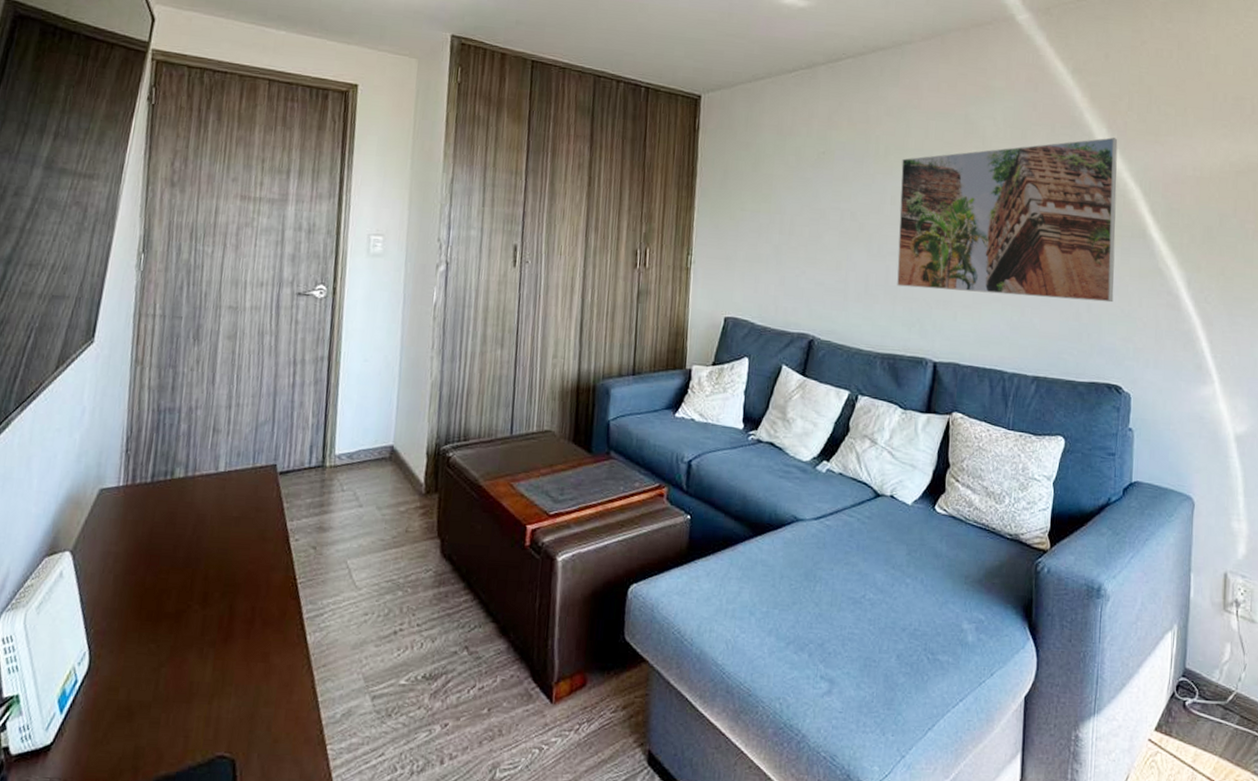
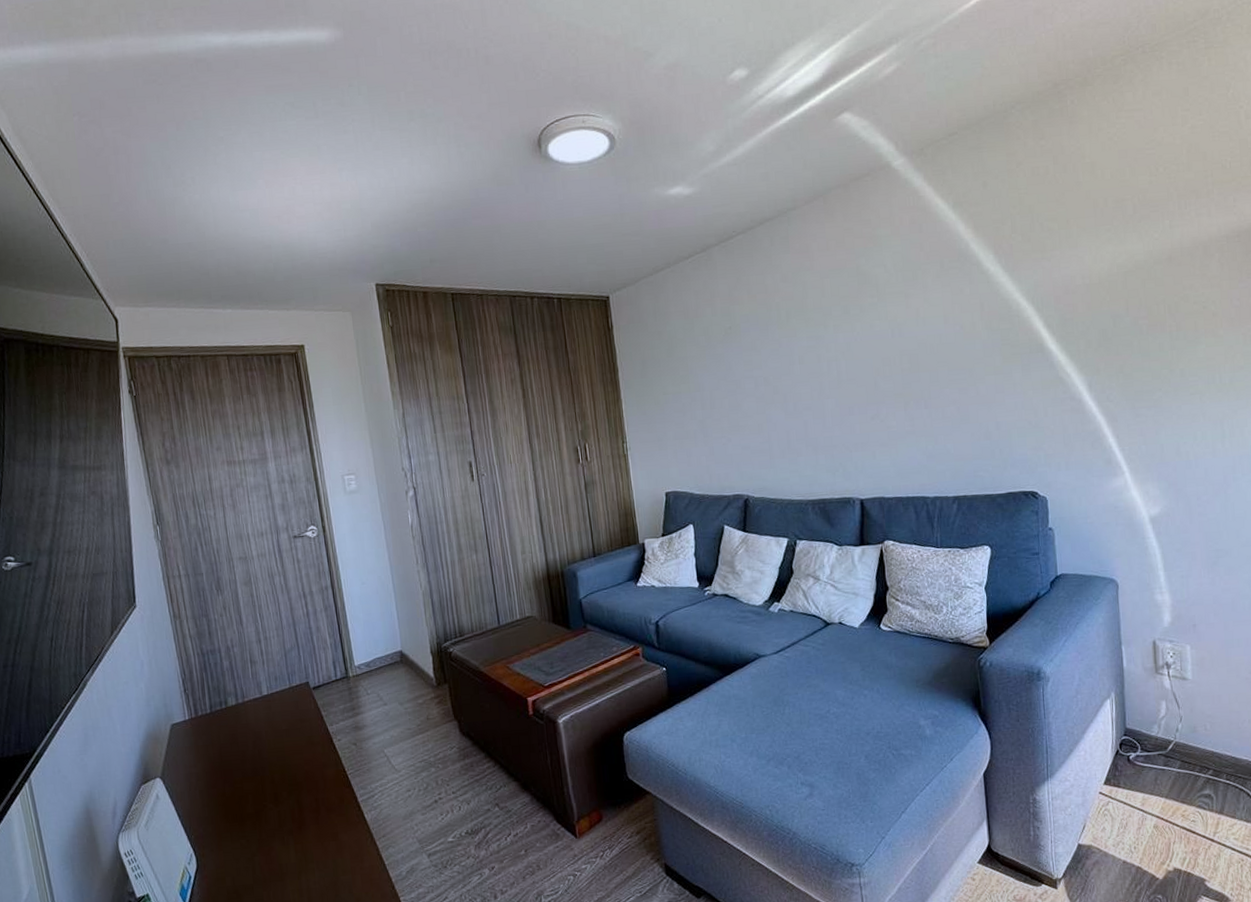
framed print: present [897,137,1118,303] -> none [804,262,1020,437]

